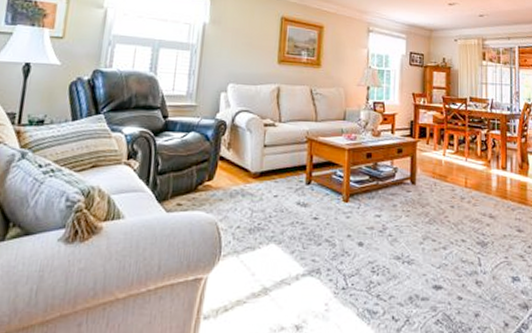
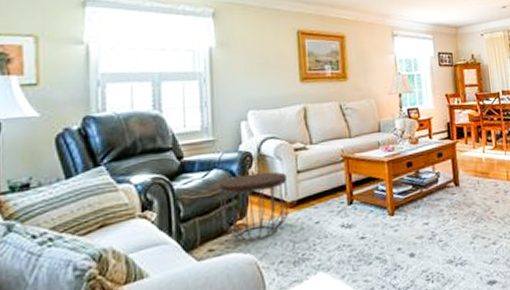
side table: none [191,141,254,203] -> present [218,171,289,242]

